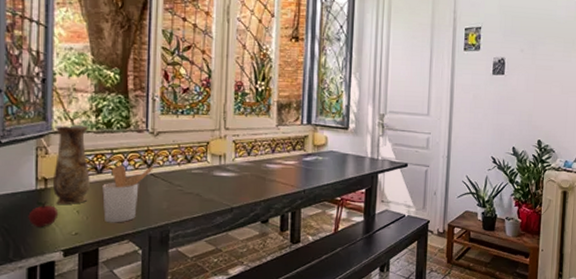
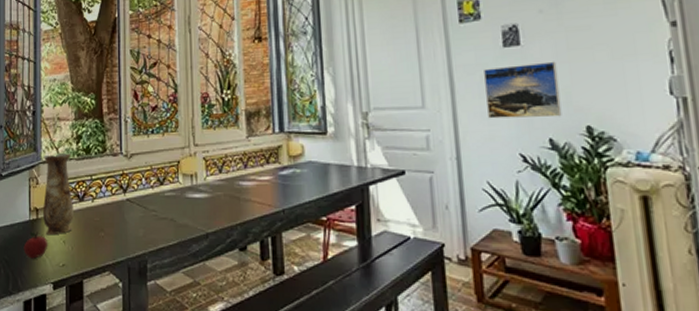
utensil holder: present [102,165,154,223] -> none [84,190,129,253]
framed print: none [474,89,526,132] -> present [484,61,562,119]

